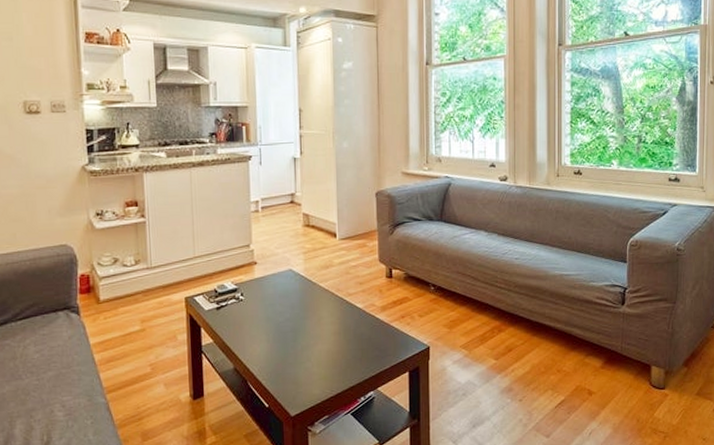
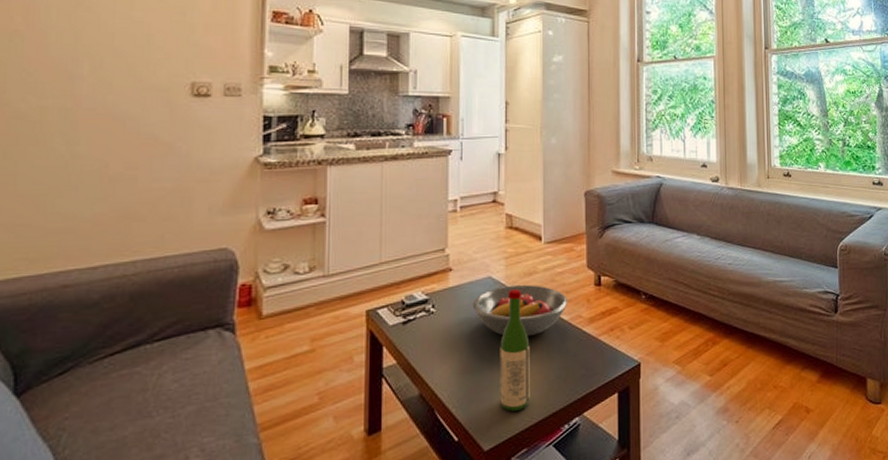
fruit bowl: none [276,276,361,322] -> present [472,284,567,337]
wine bottle: none [301,280,330,384] -> present [500,289,530,411]

